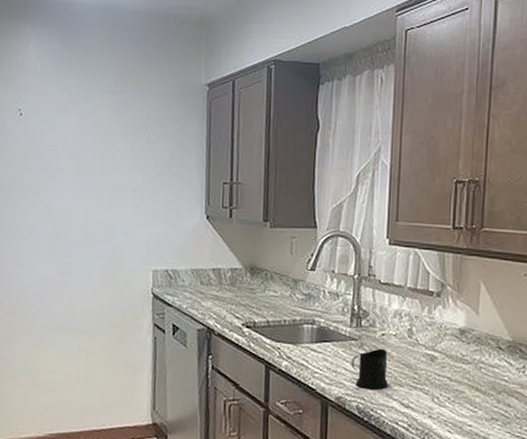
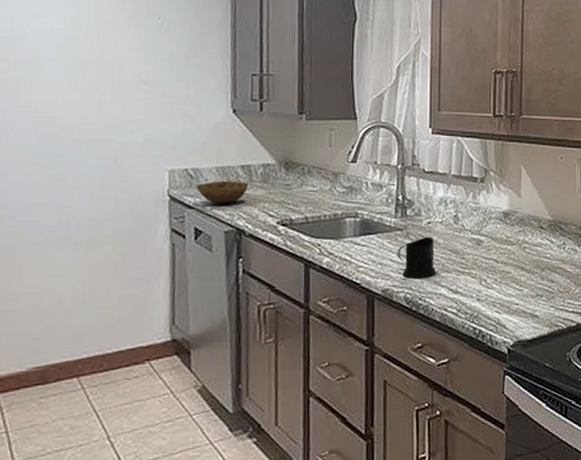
bowl: none [174,282,218,304] -> present [196,181,248,204]

